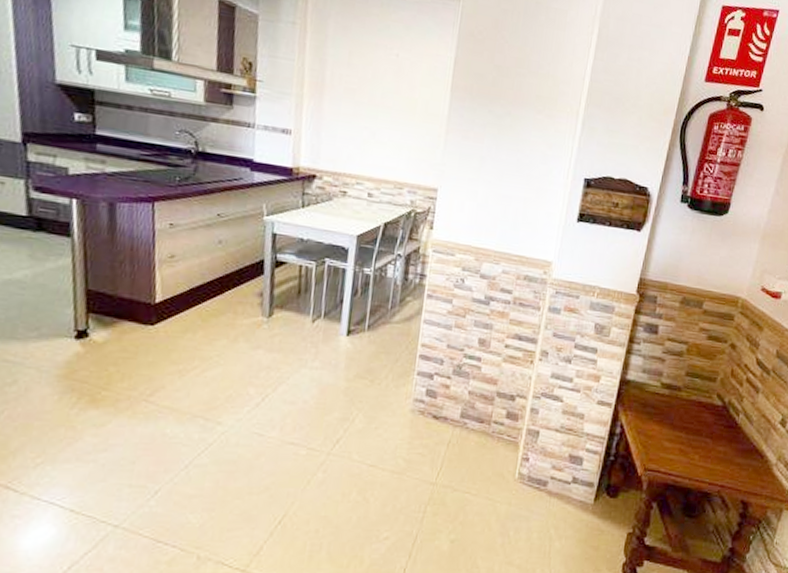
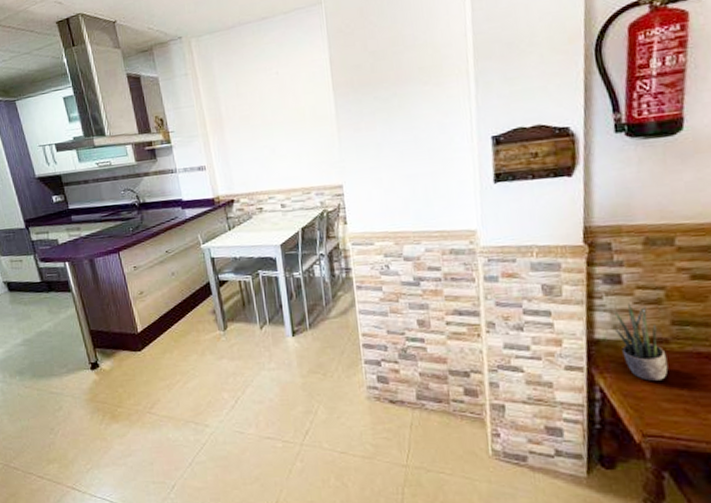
potted plant: none [644,351,677,422] -> present [613,303,669,381]

